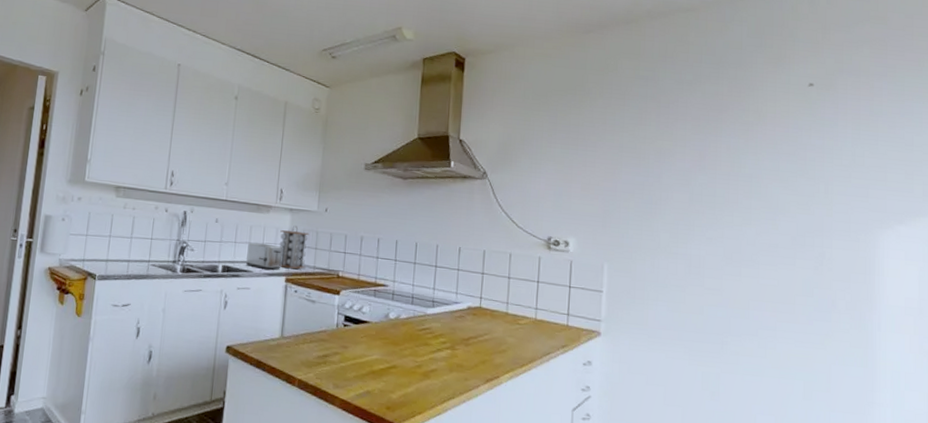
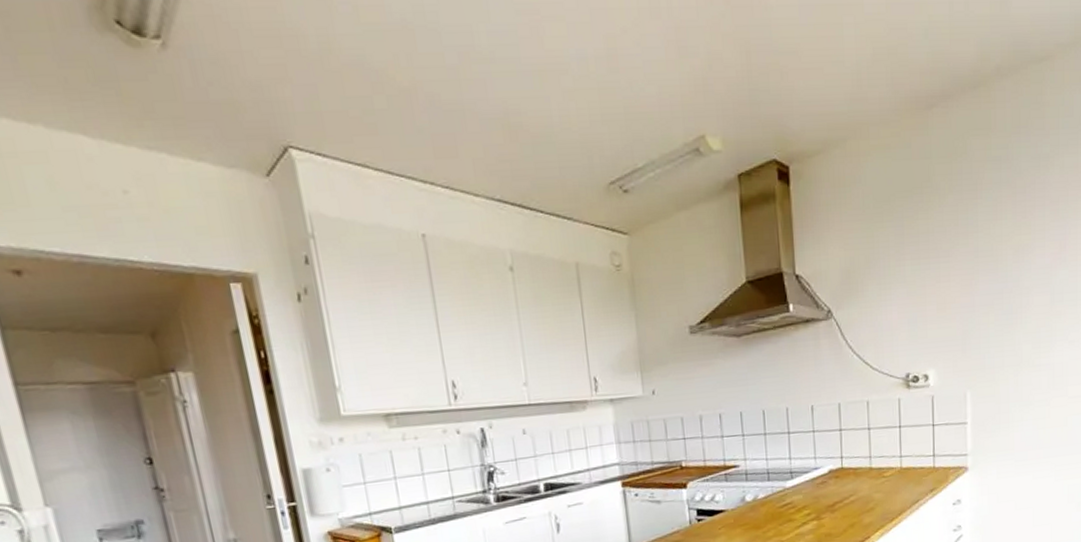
toaster: present [246,242,283,270] -> none [568,446,613,478]
spice rack: present [279,226,310,270] -> none [604,418,642,472]

